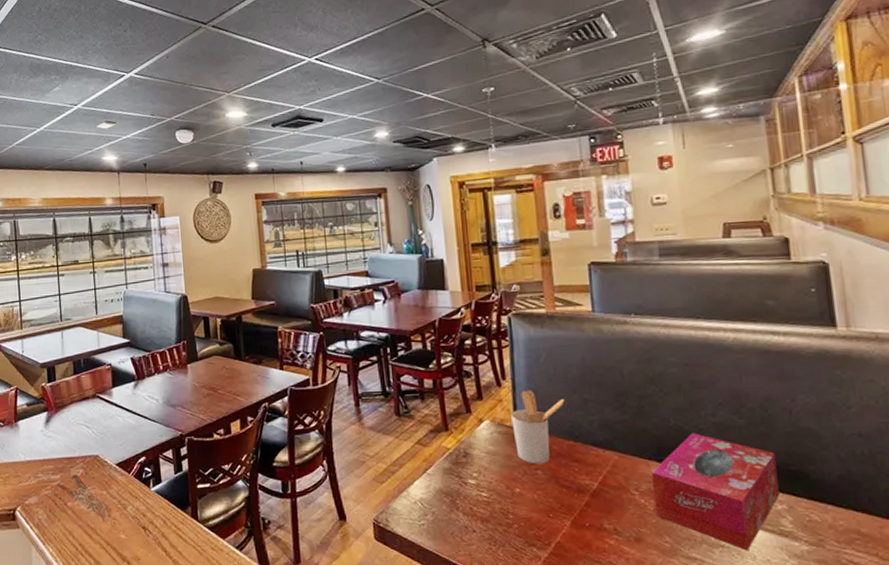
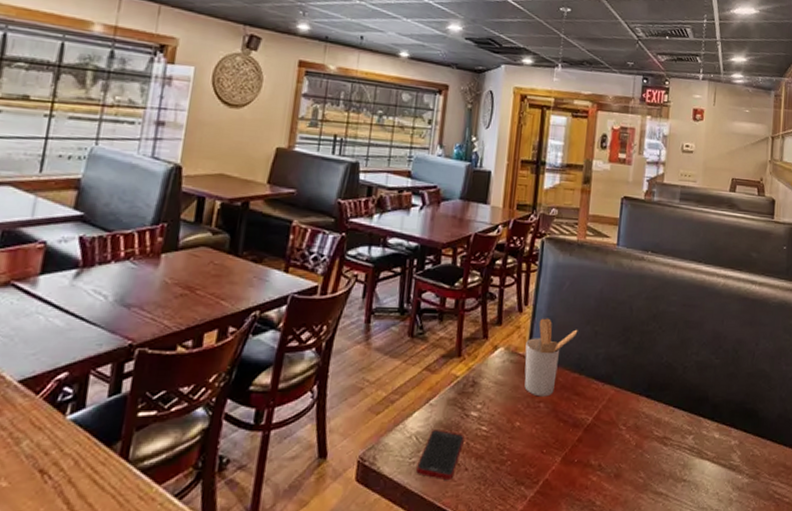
cell phone: none [426,495,467,541] -> present [416,428,464,481]
tissue box: present [651,433,780,551] -> none [636,370,737,485]

